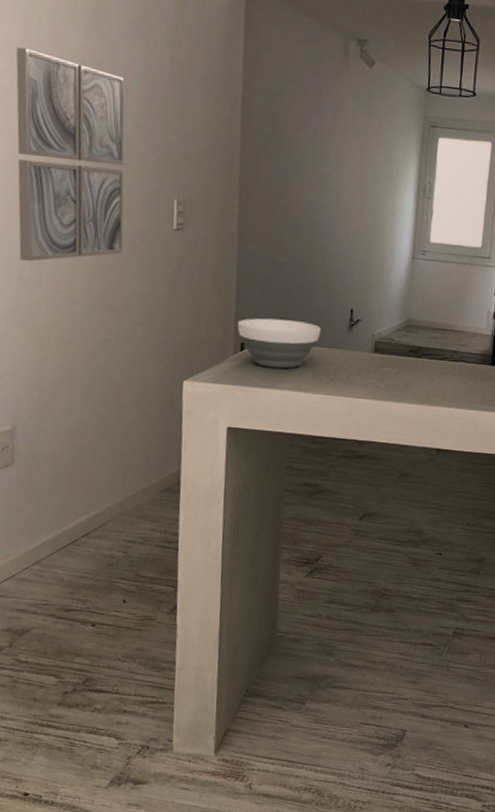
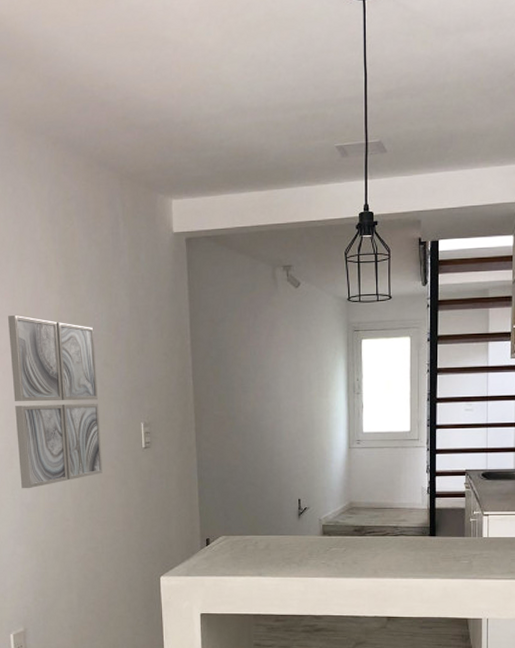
bowl: present [237,318,321,369] -> none [201,515,274,558]

